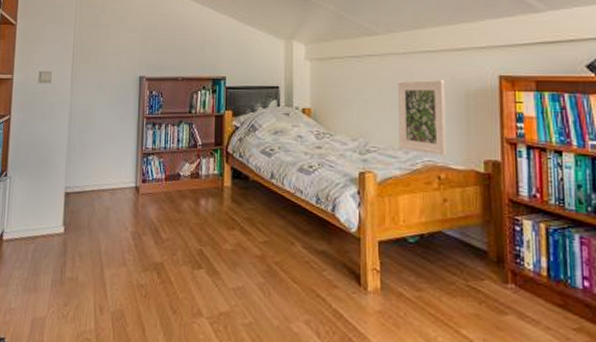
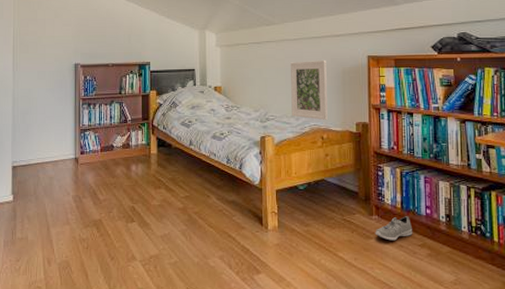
sneaker: none [511,288,565,320] -> present [375,216,413,241]

